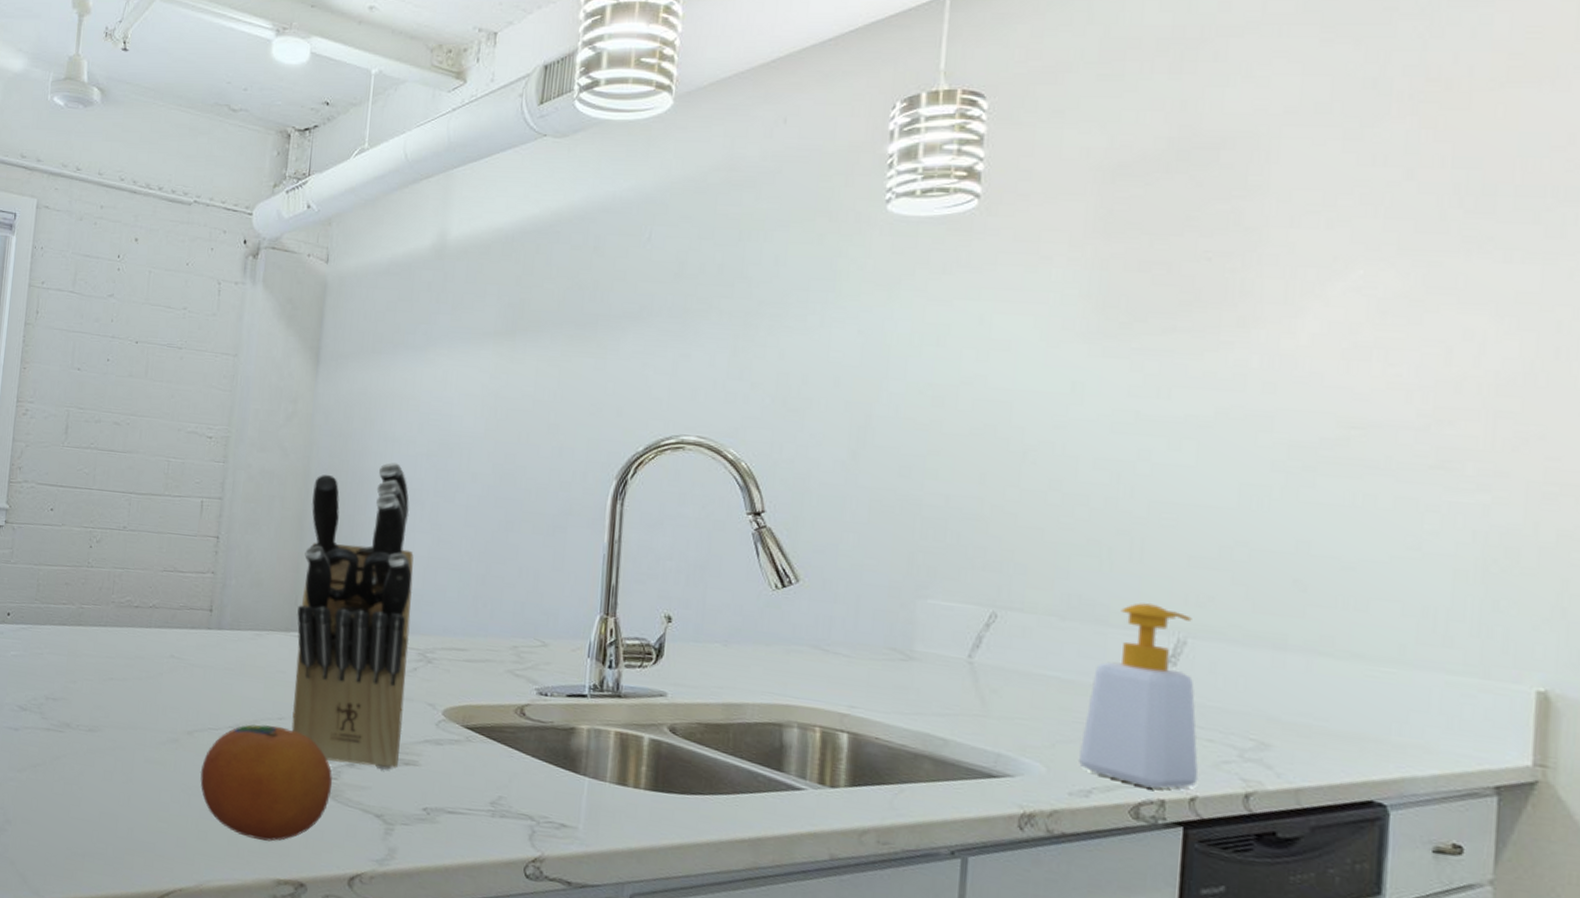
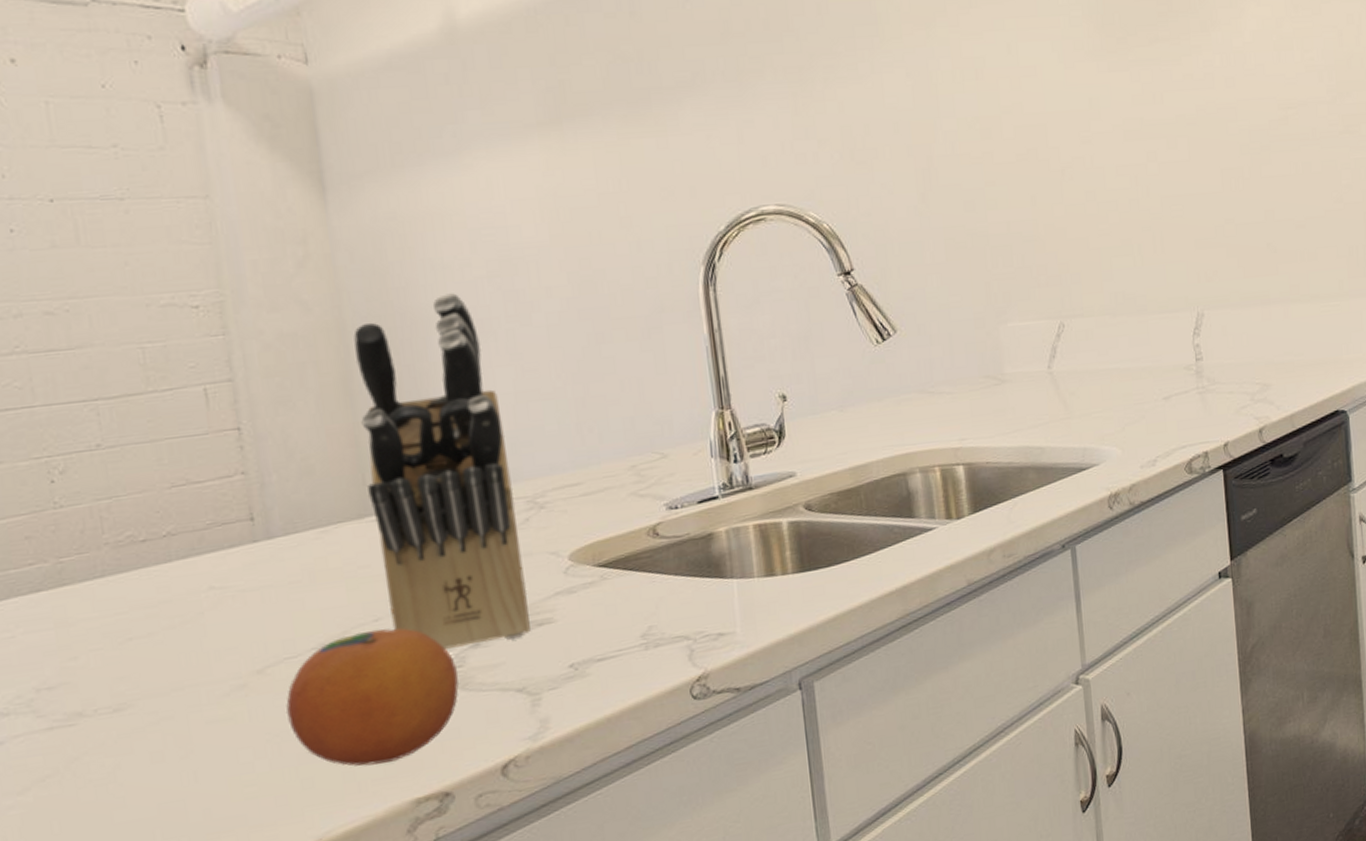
soap bottle: present [1079,603,1199,789] -> none [1143,287,1227,445]

